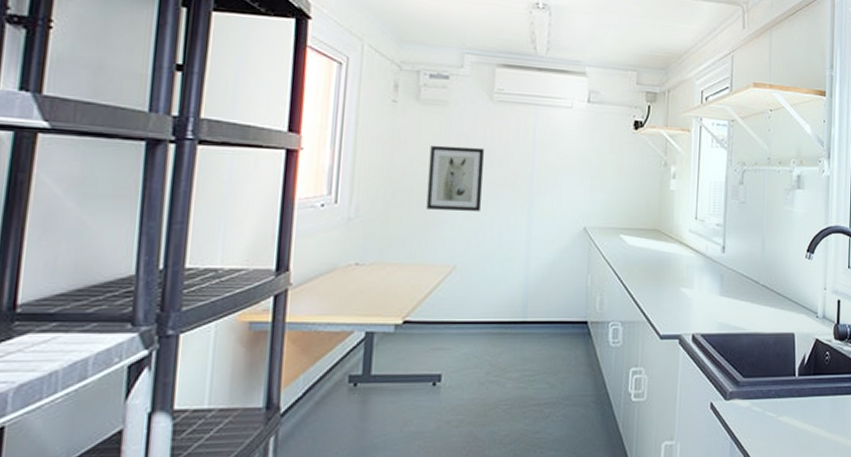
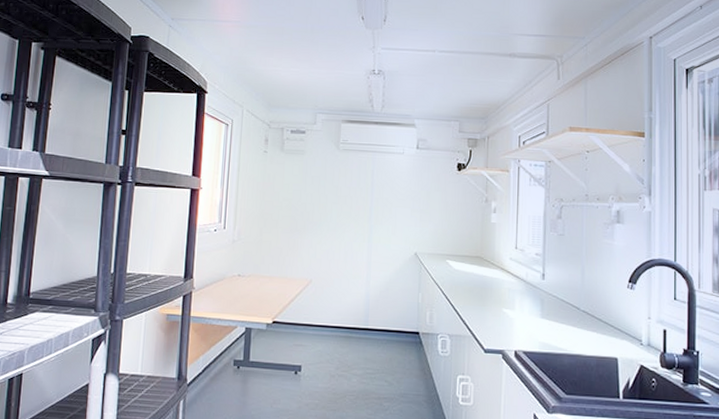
wall art: present [426,145,484,212] -> none [289,185,333,238]

